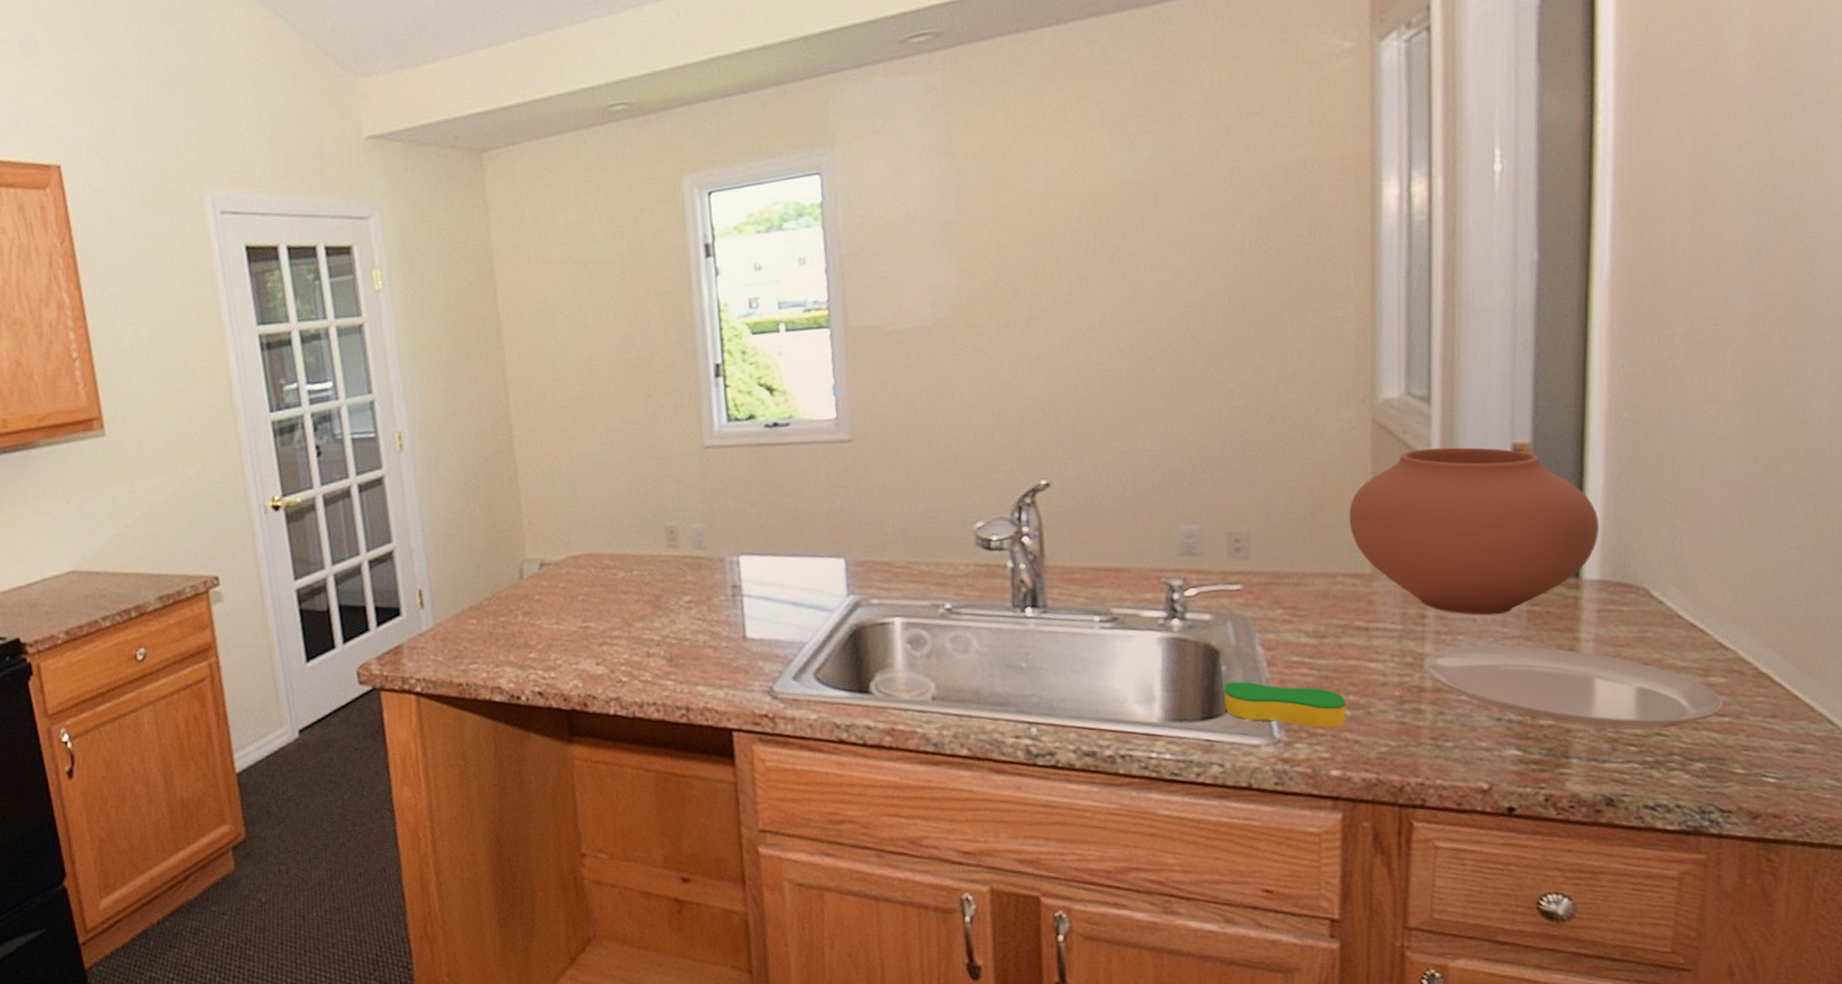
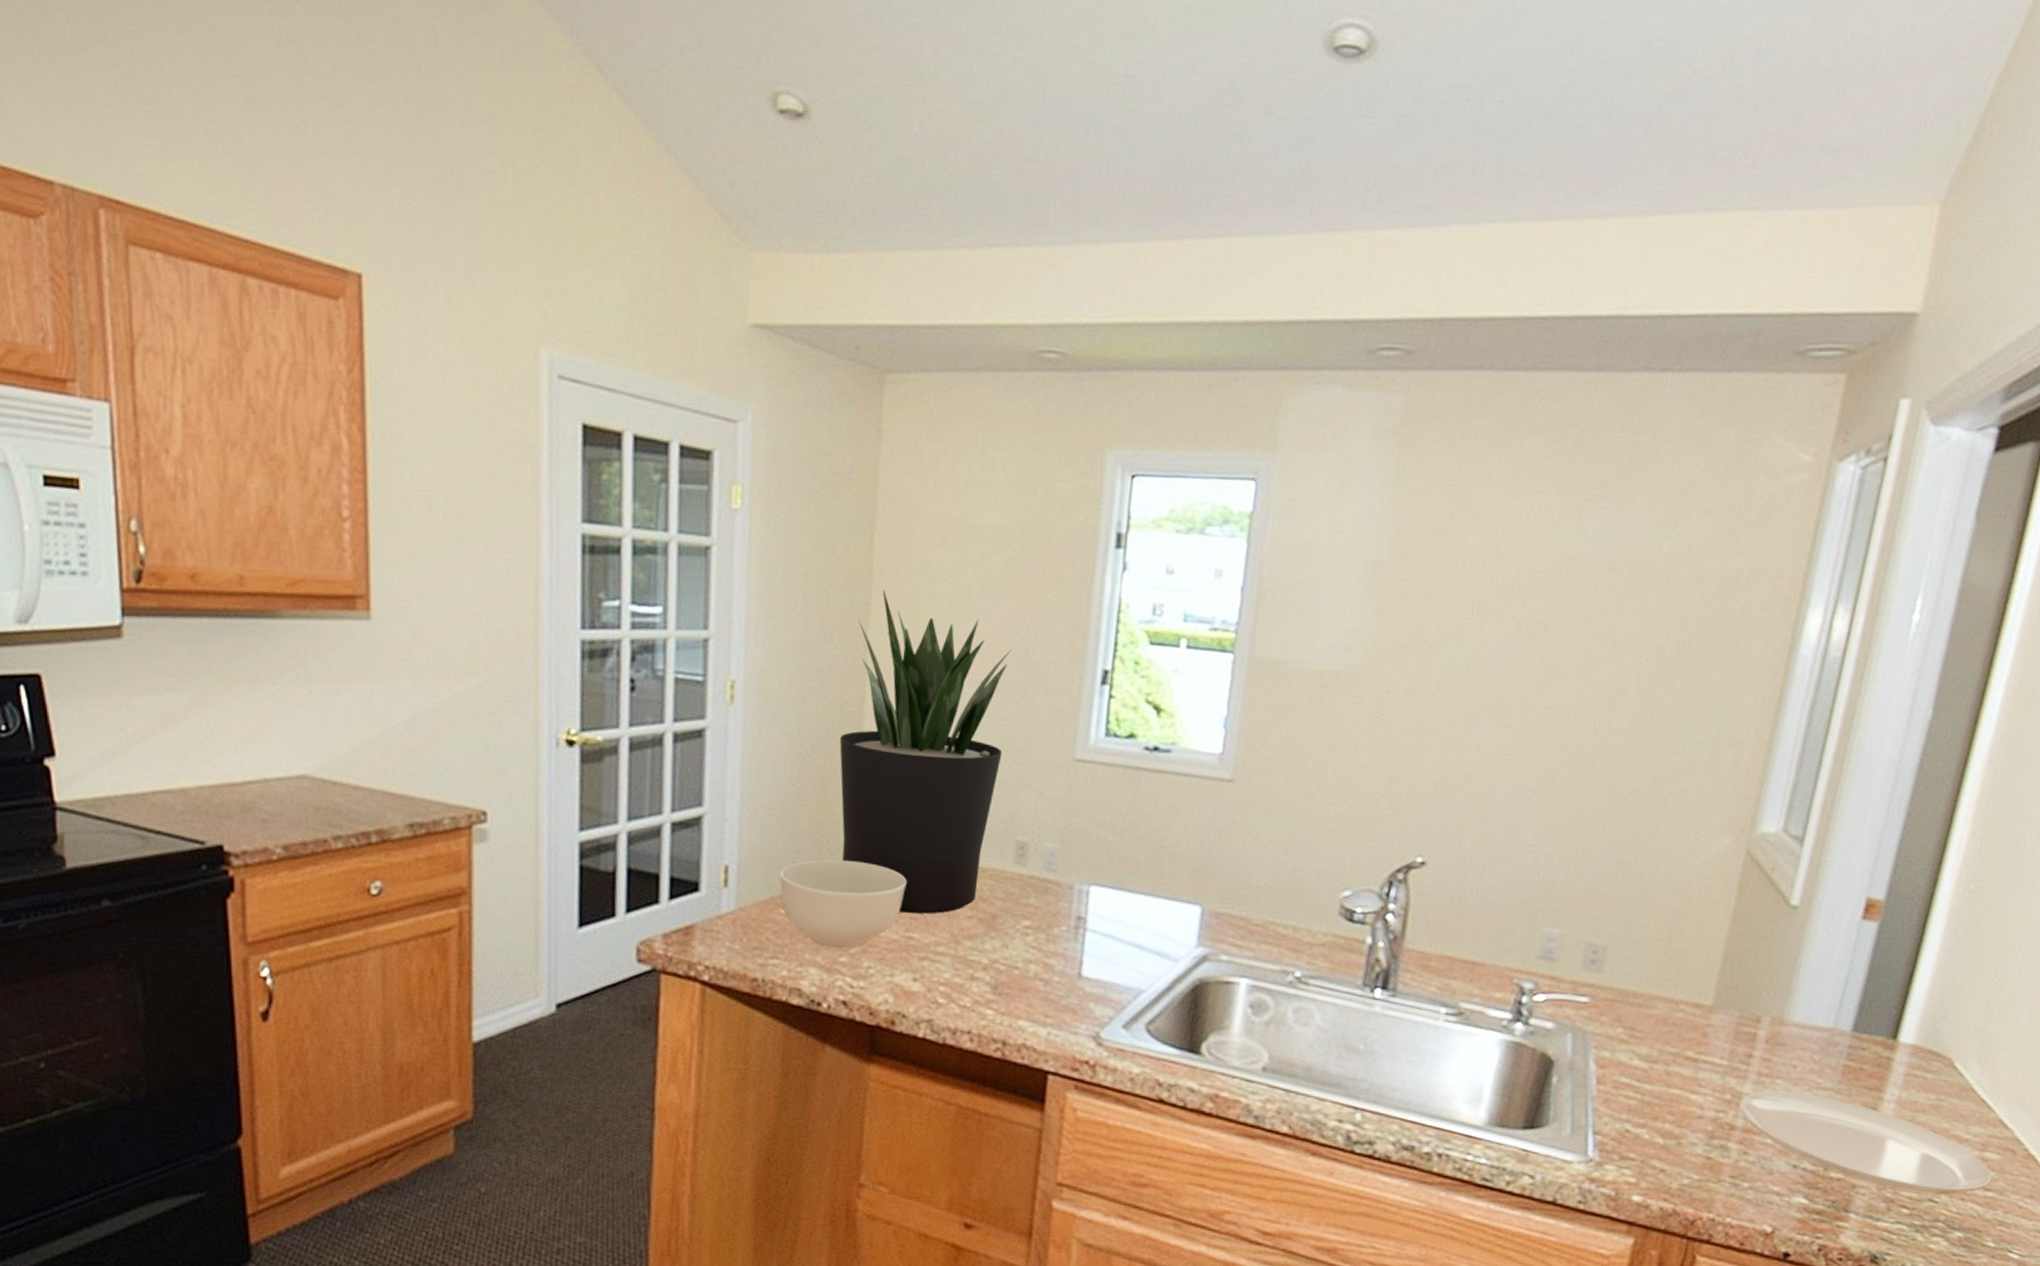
bowl: none [465,567,576,647] -> present [779,859,907,949]
planter: none [495,331,639,606] -> present [839,589,1012,914]
sponge: present [1224,681,1346,728] -> none [1547,1095,1661,1154]
vase: present [1348,447,1600,616] -> none [1702,888,1926,1065]

